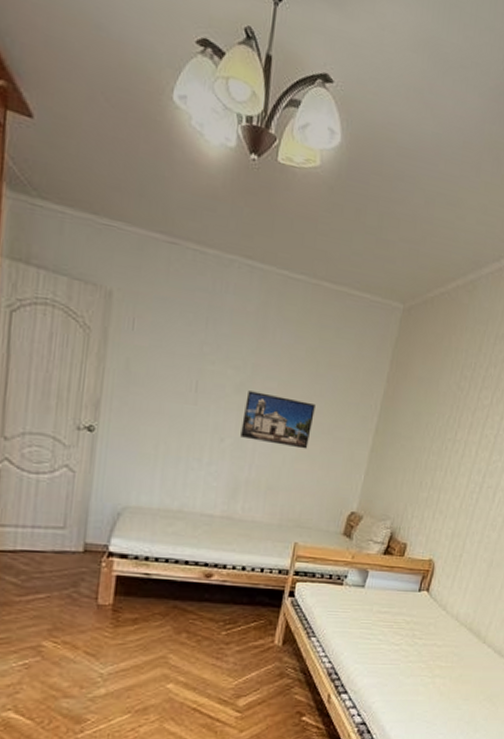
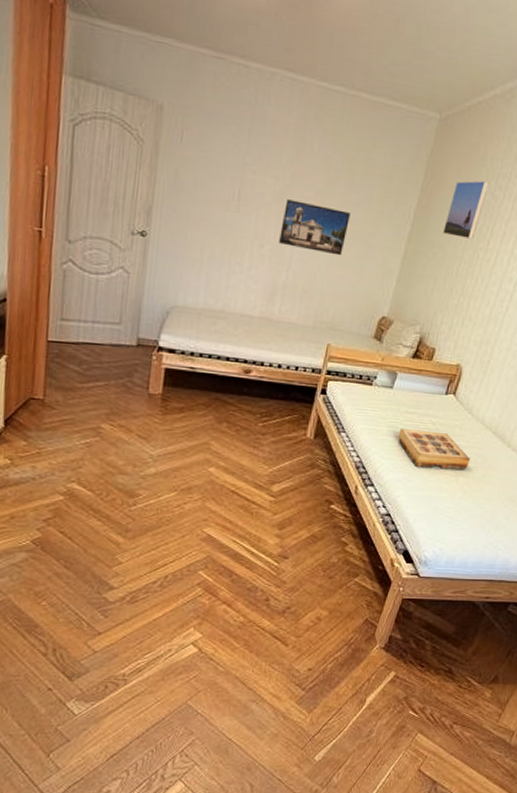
book: none [372,630,446,670] -> present [398,429,470,470]
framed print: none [411,371,455,431] -> present [443,180,489,240]

